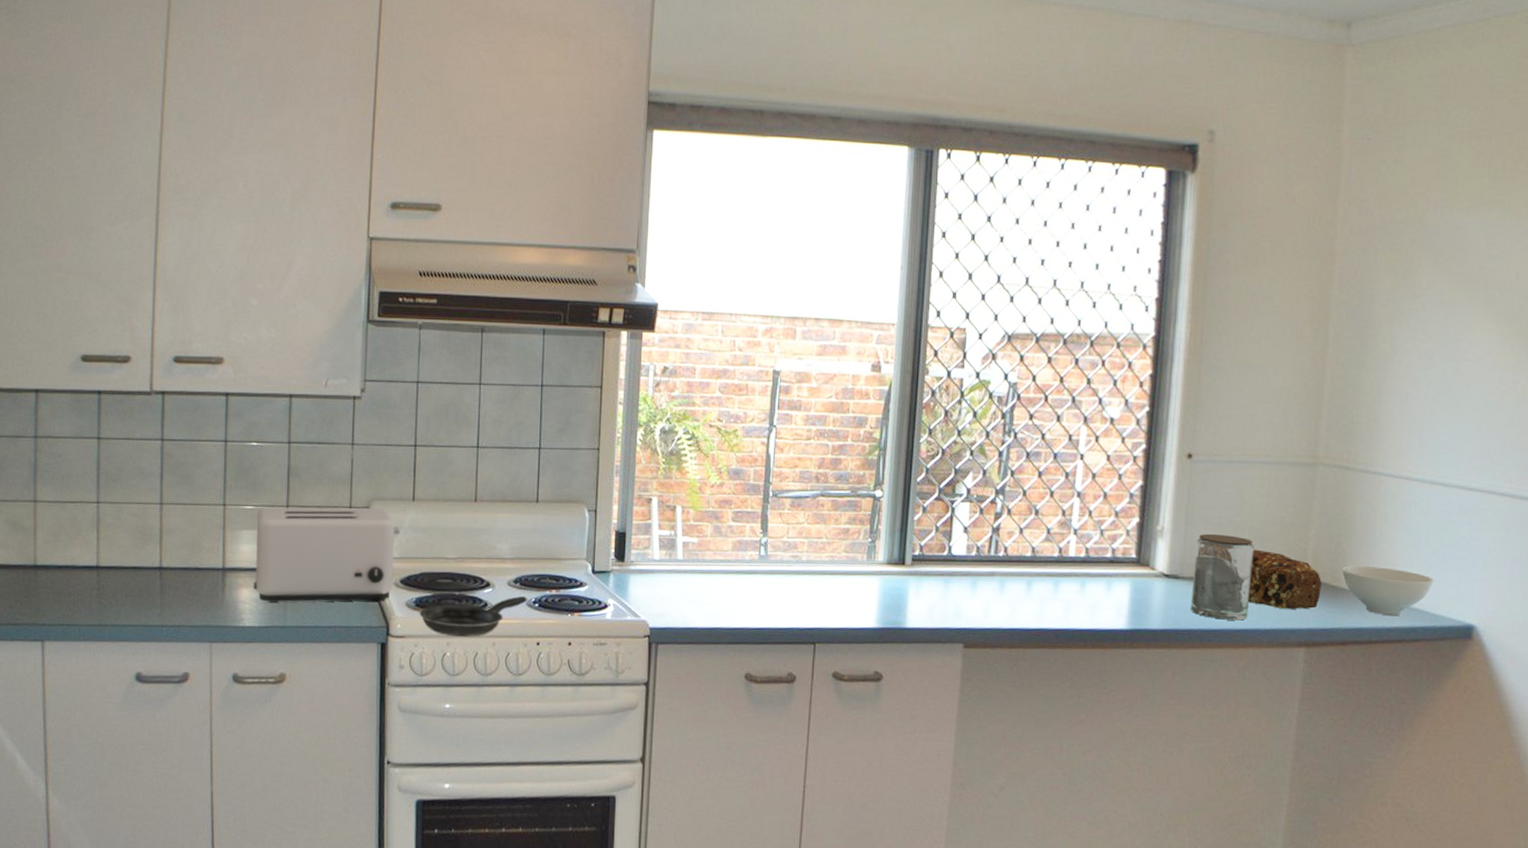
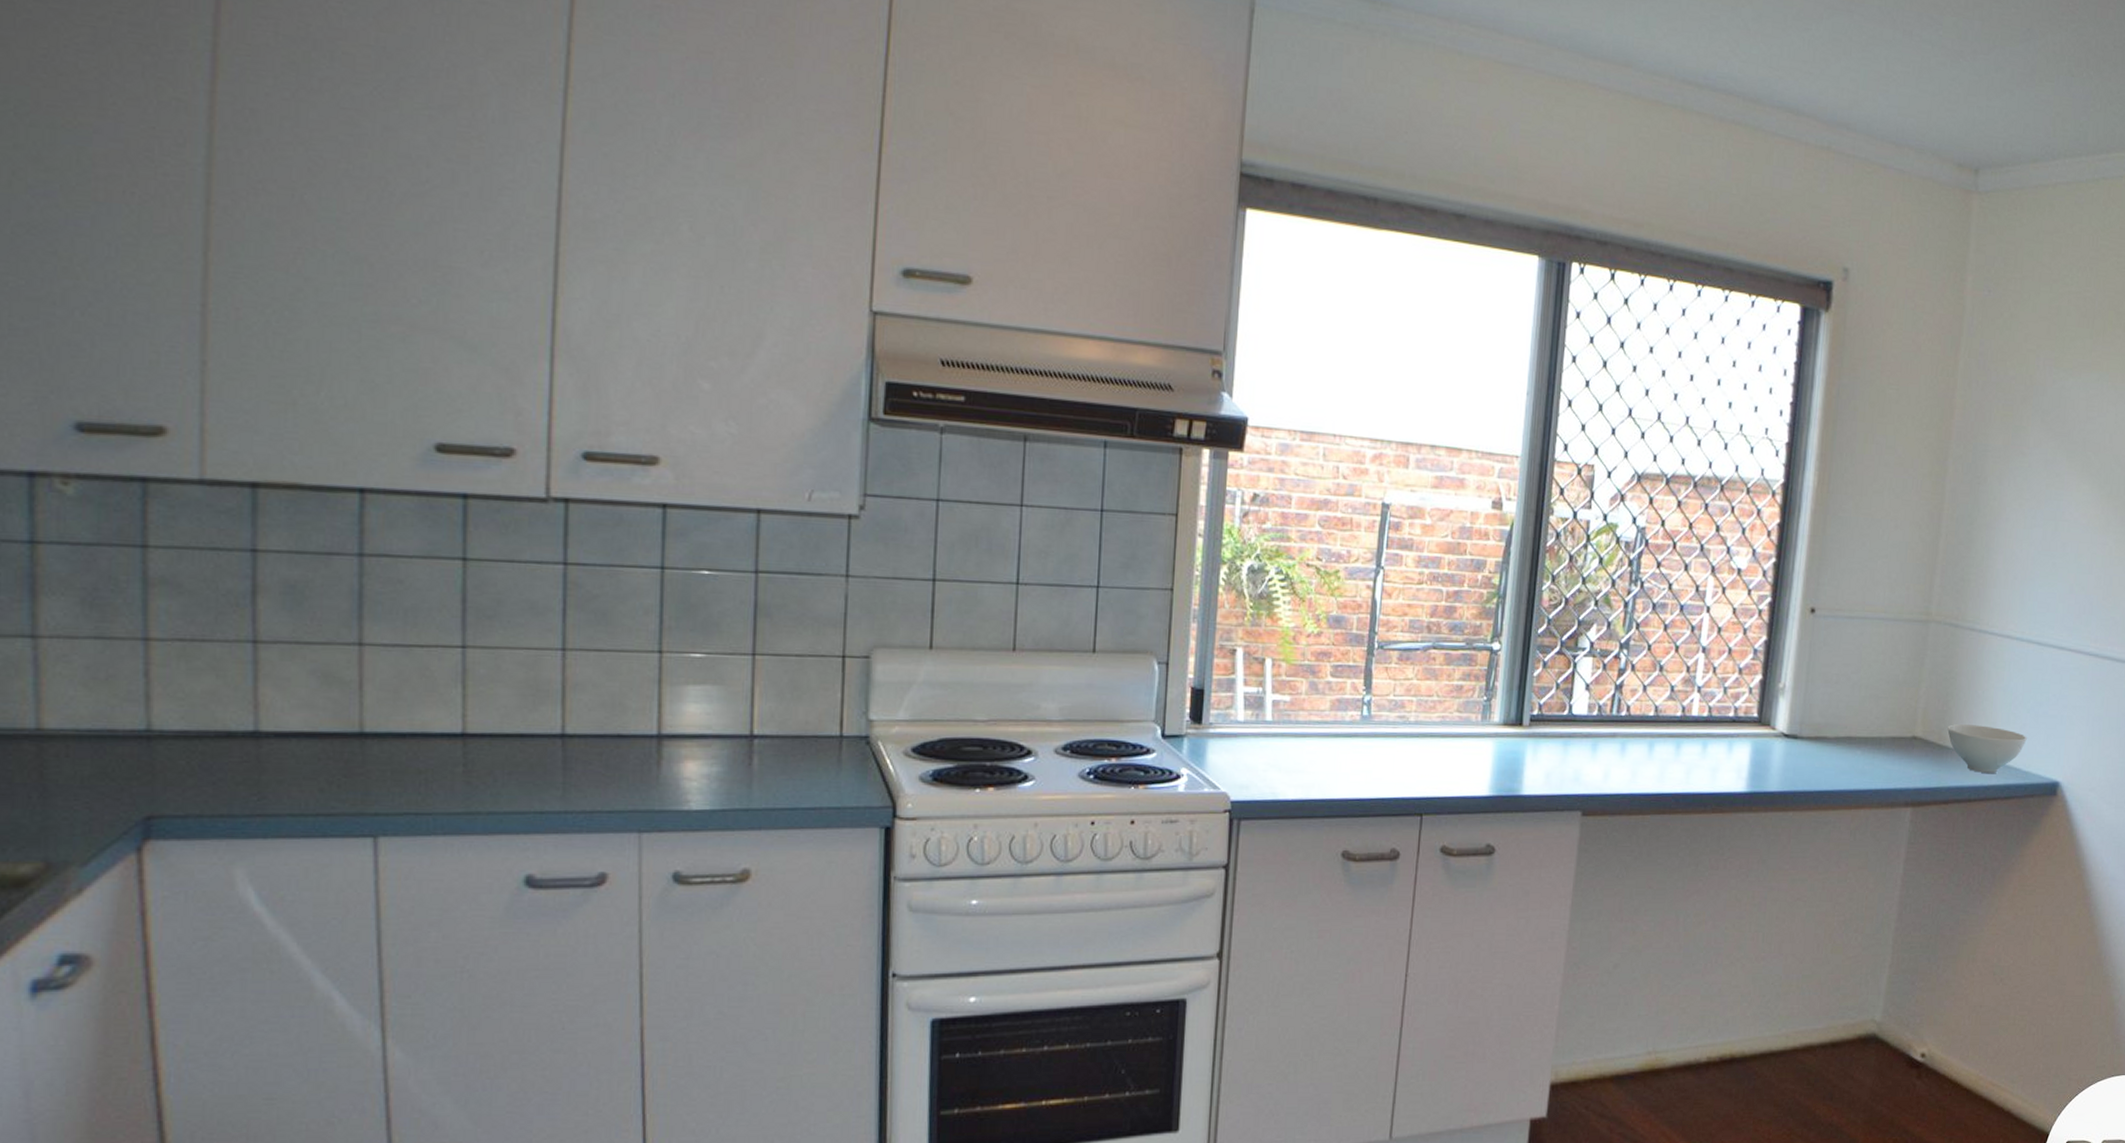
toaster: present [253,507,400,603] -> none [703,655,912,779]
frying pan: present [419,595,528,638] -> none [937,765,1080,818]
jar: present [1190,533,1254,621] -> none [1807,691,1870,781]
bread loaf: present [1247,549,1322,610] -> none [1861,708,1929,769]

